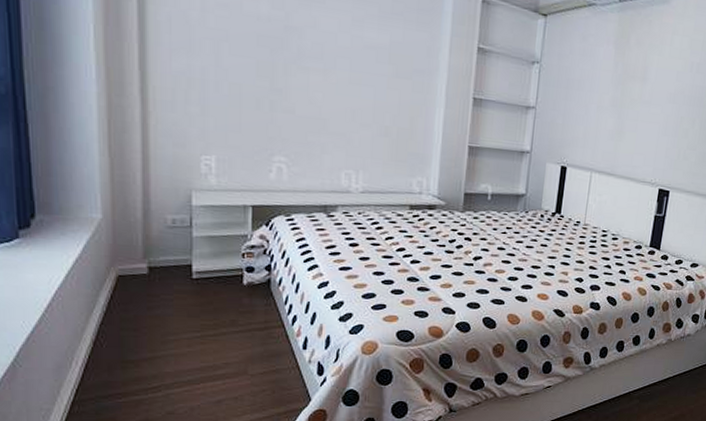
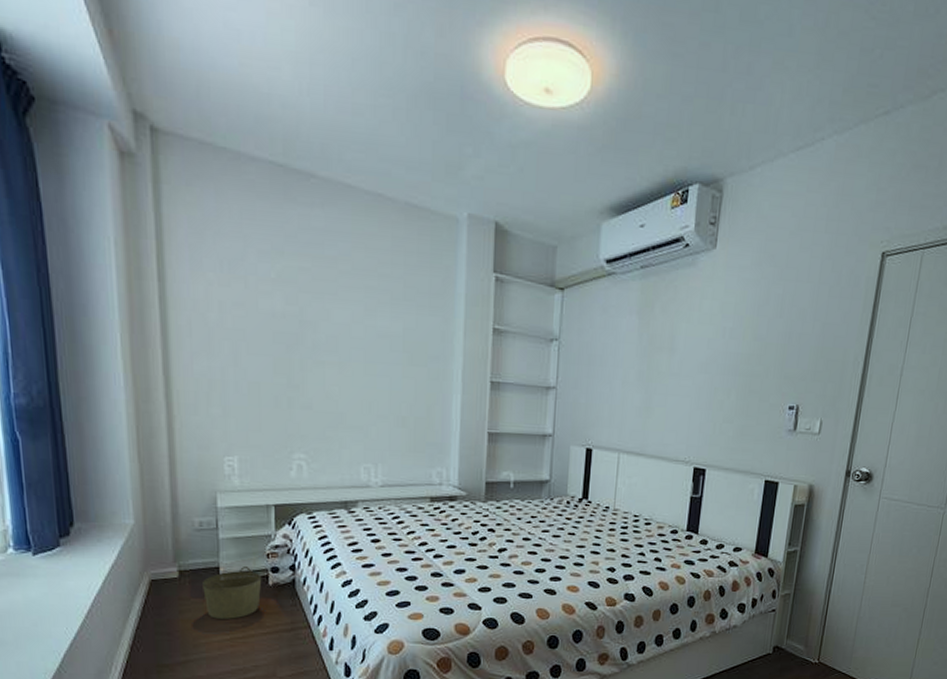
basket: none [173,264,236,317] -> present [203,565,262,619]

